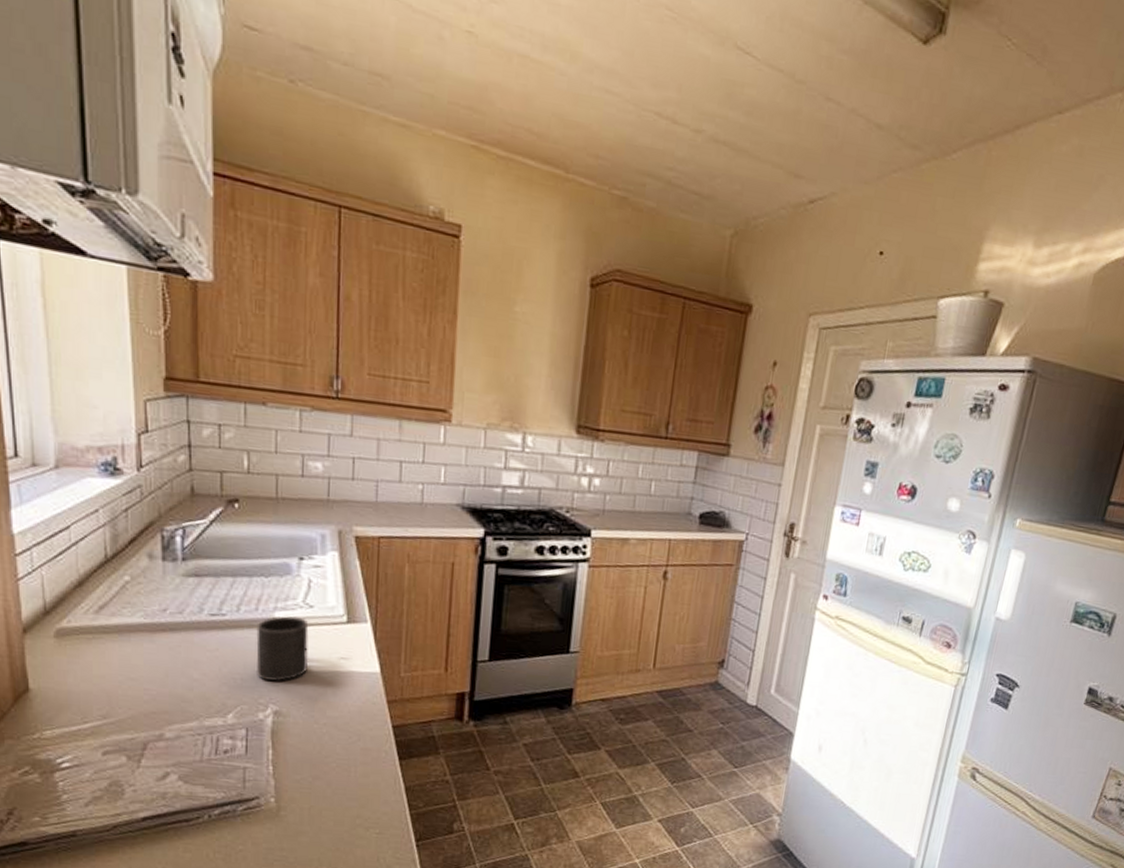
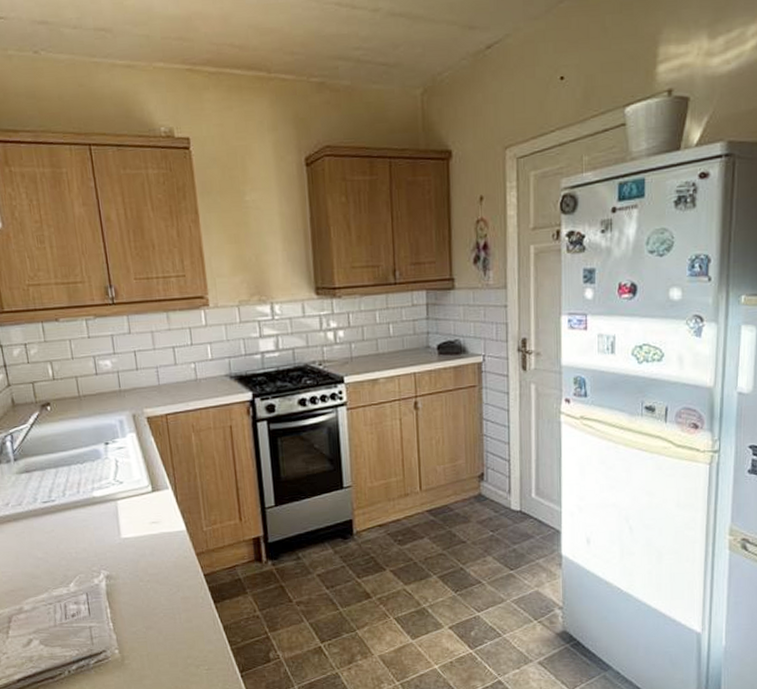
mug: present [255,616,309,682] -> none [80,493,127,551]

